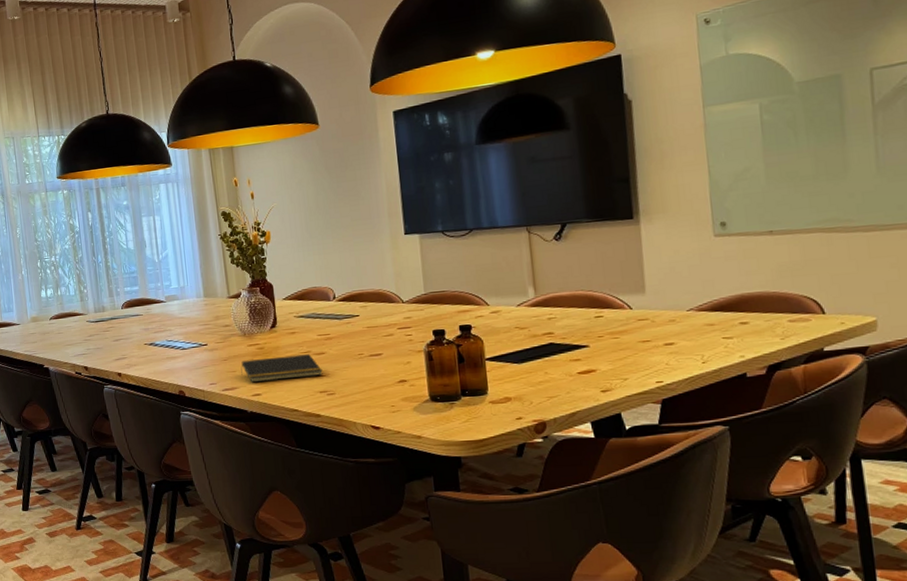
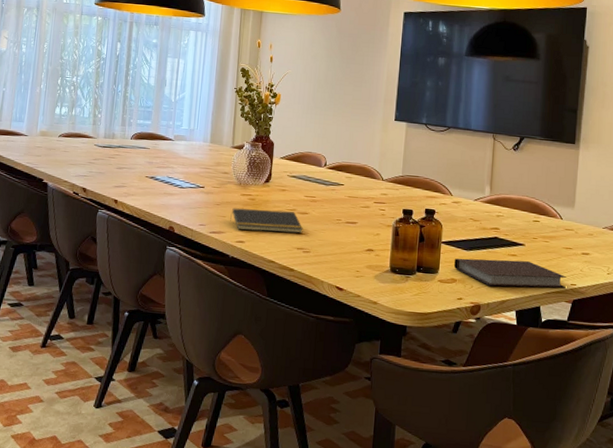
notebook: none [504,364,650,399] -> present [453,258,566,288]

